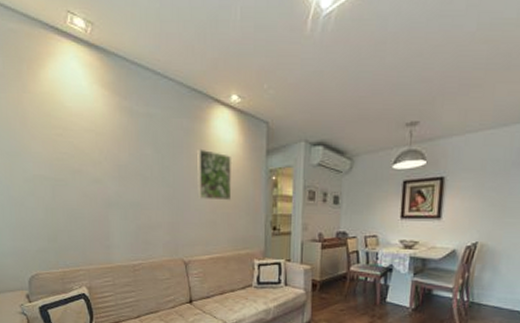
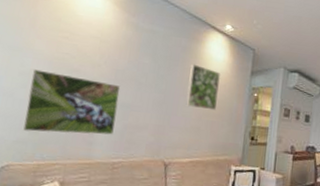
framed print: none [36,174,128,240] -> present [23,69,121,136]

